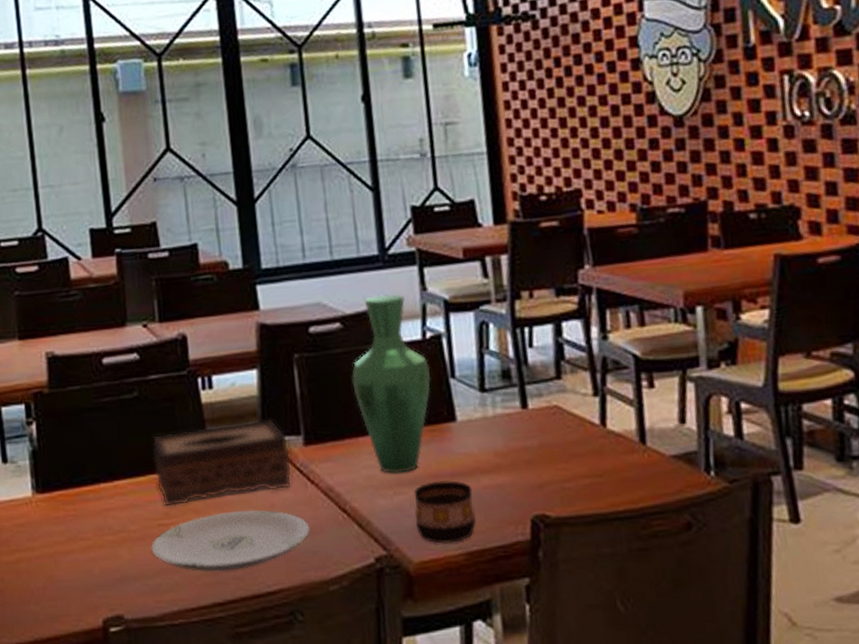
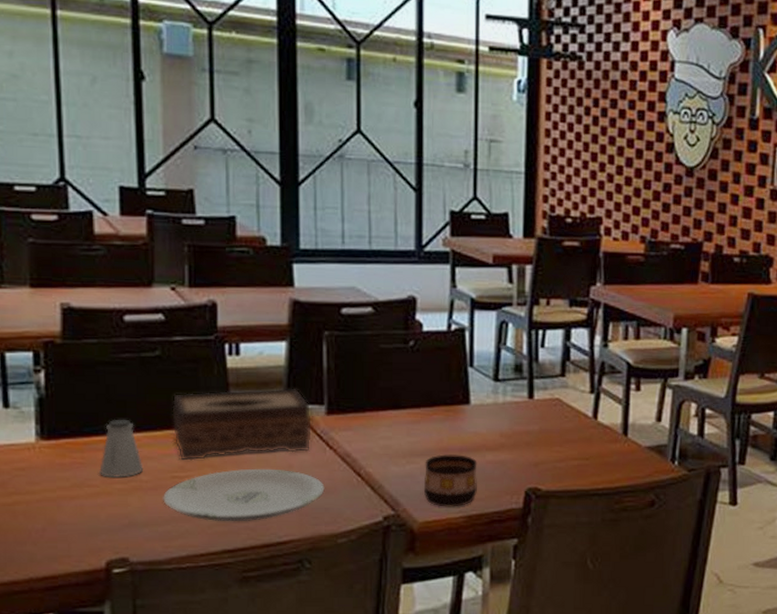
saltshaker: none [90,466,131,529] -> present [99,419,144,478]
vase: present [352,294,432,473] -> none [378,287,452,445]

